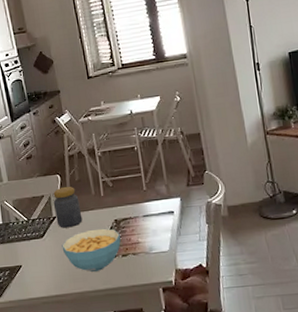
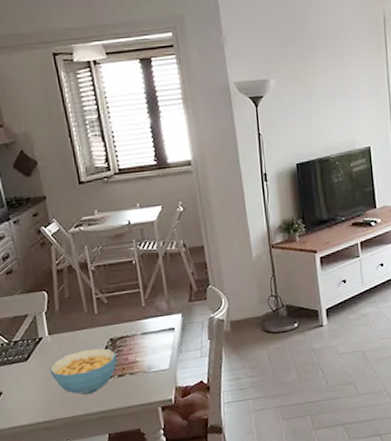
jar: present [53,186,83,228] -> none [39,303,74,350]

